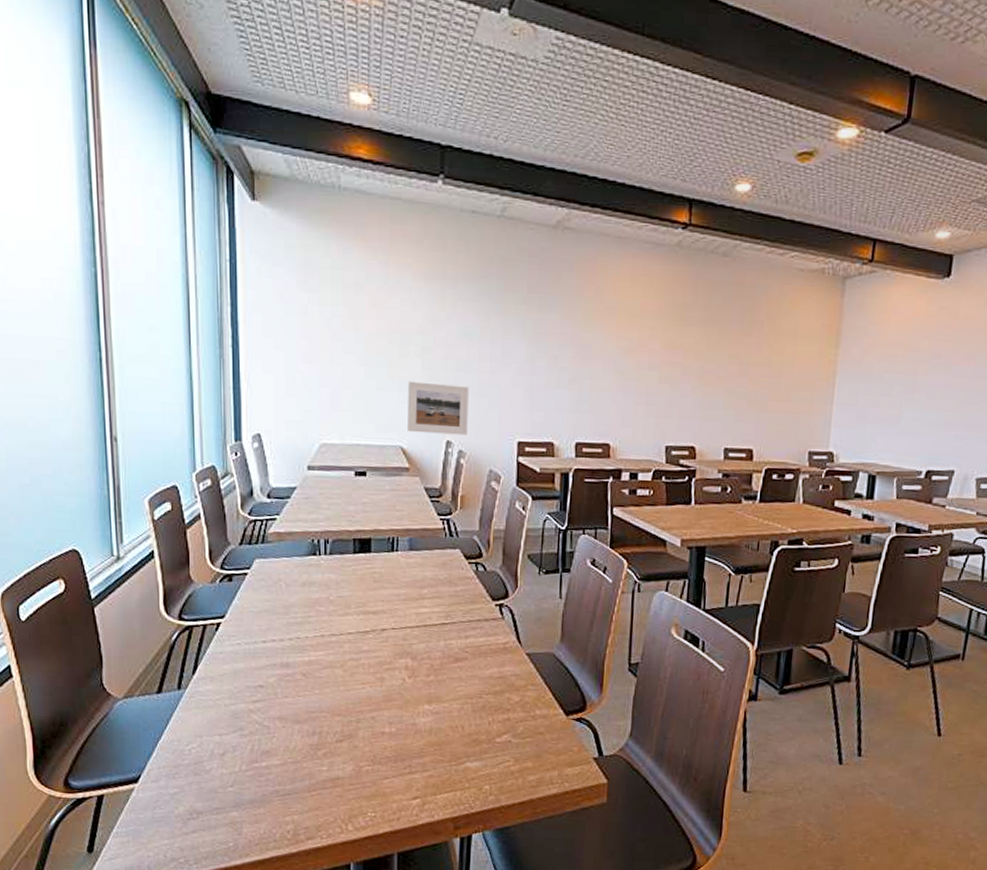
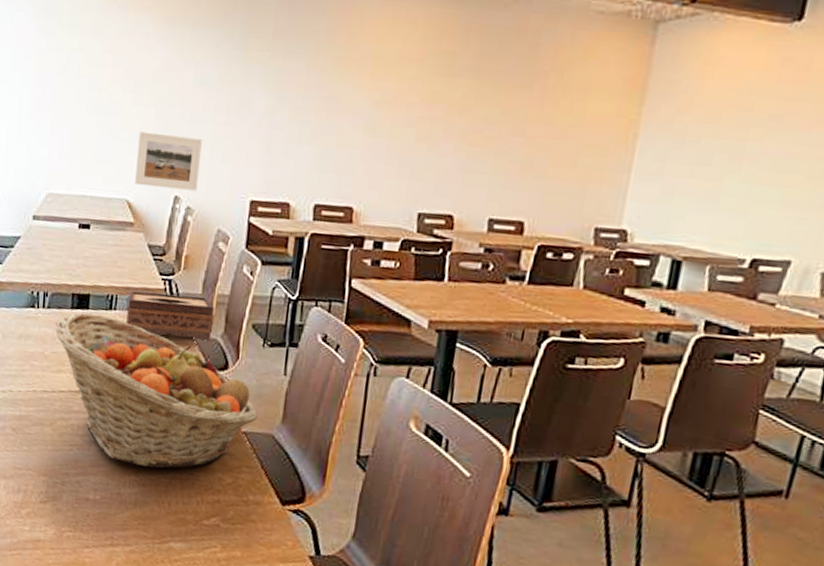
fruit basket: none [338,556,538,696] -> present [55,313,258,469]
tissue box: none [409,532,492,574] -> present [126,290,215,341]

